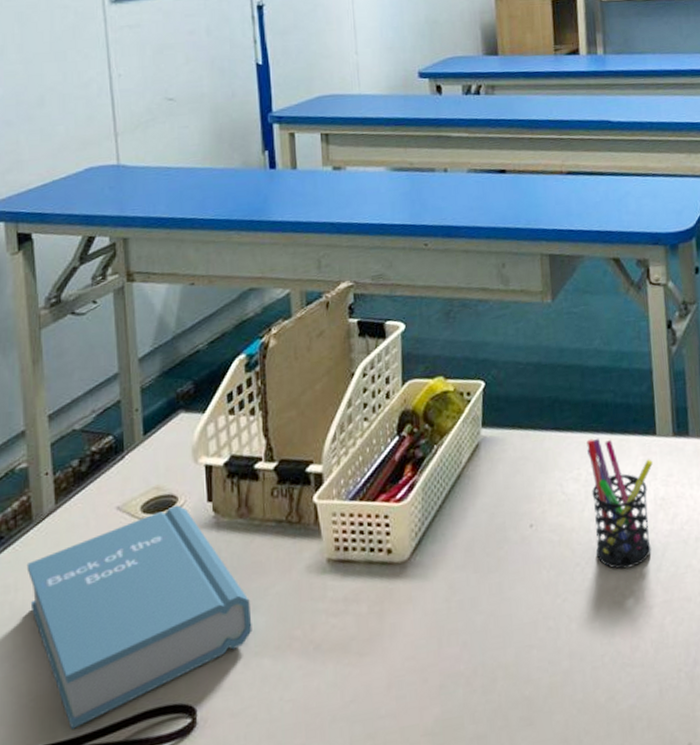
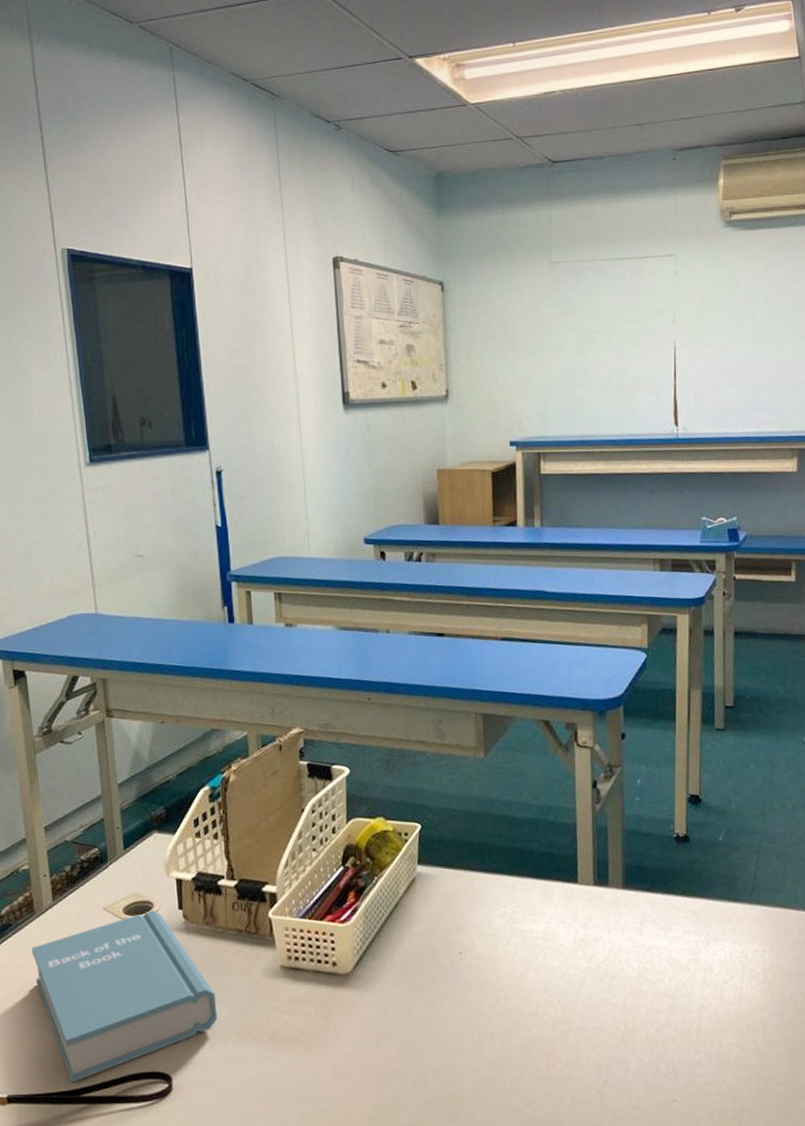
pen holder: present [587,438,654,570] -> none [513,882,575,997]

